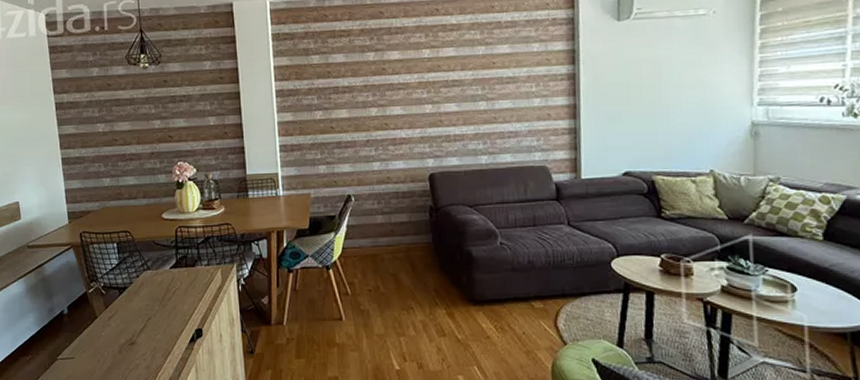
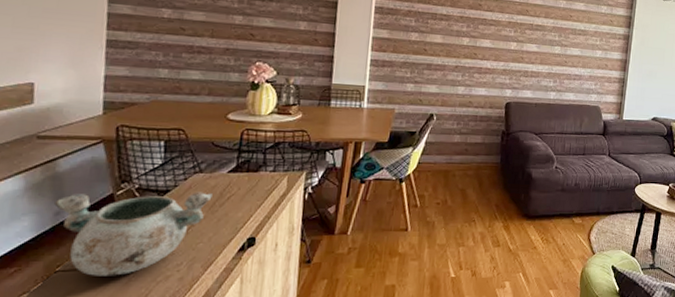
decorative bowl: none [47,287,161,364] -> present [54,192,213,276]

